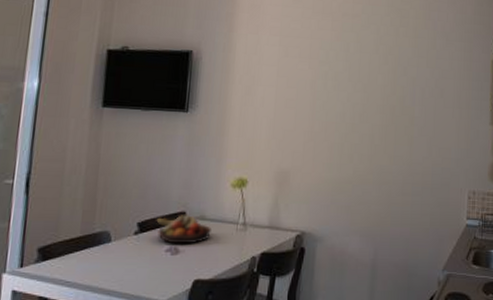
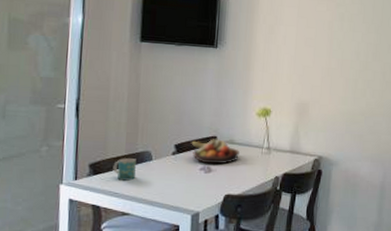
mug: none [65,240,93,267] -> present [113,158,136,181]

